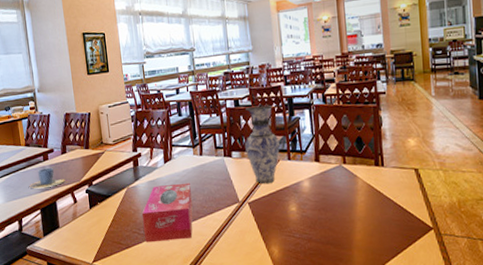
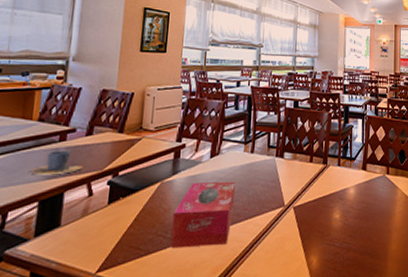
vase: present [244,105,280,184] -> none [297,109,333,189]

